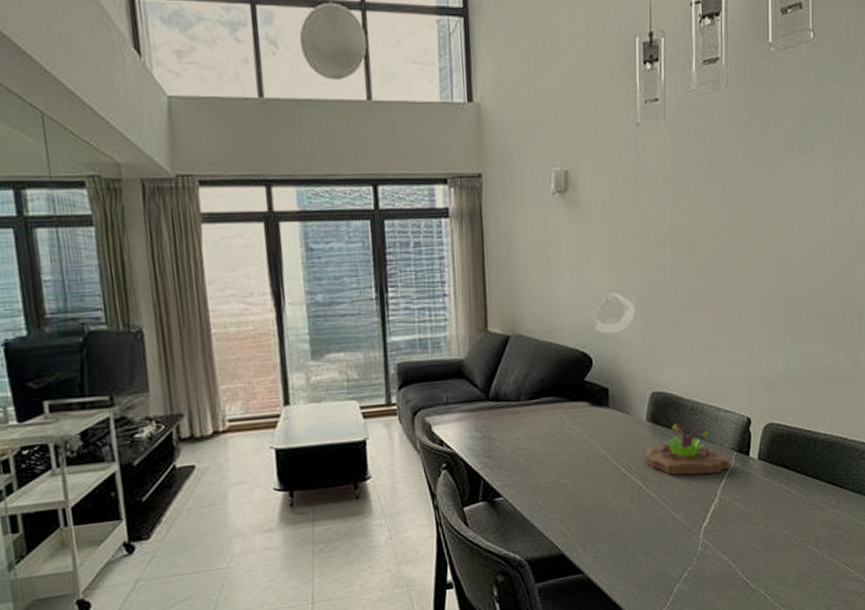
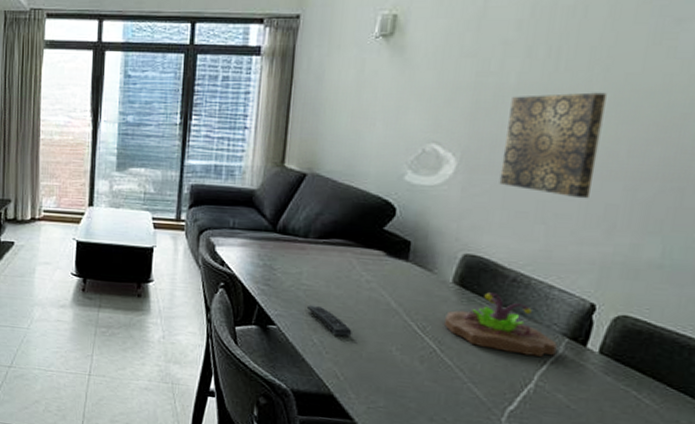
remote control: none [528,467,572,494] -> present [306,305,352,336]
wall art: none [668,234,735,328] -> present [499,92,607,199]

